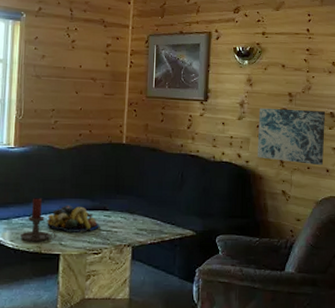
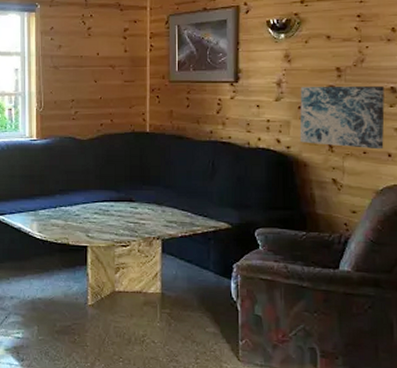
candle holder: present [20,198,56,242] -> none [48,189,83,234]
fruit bowl: present [47,205,99,233] -> none [73,196,126,224]

